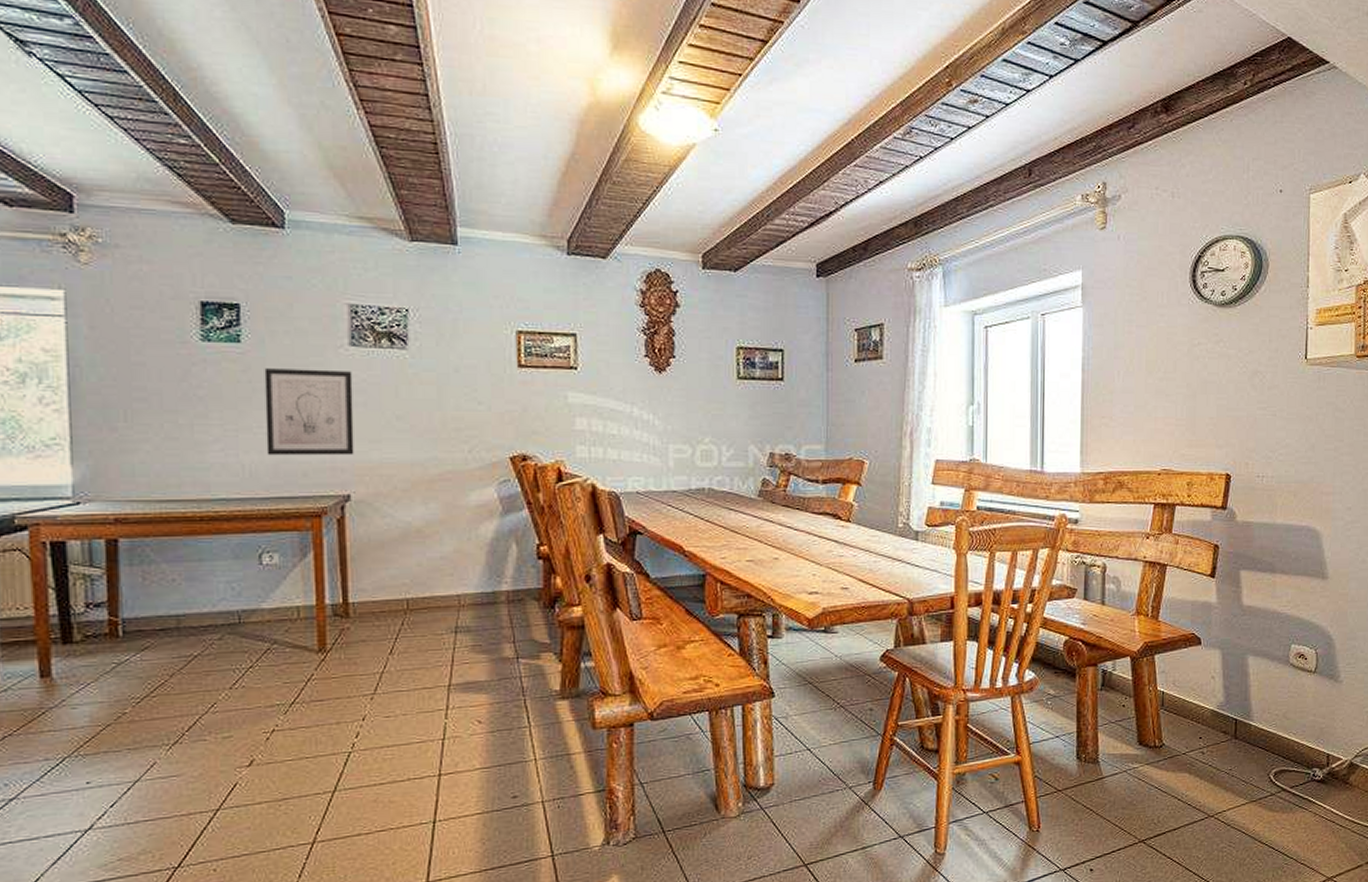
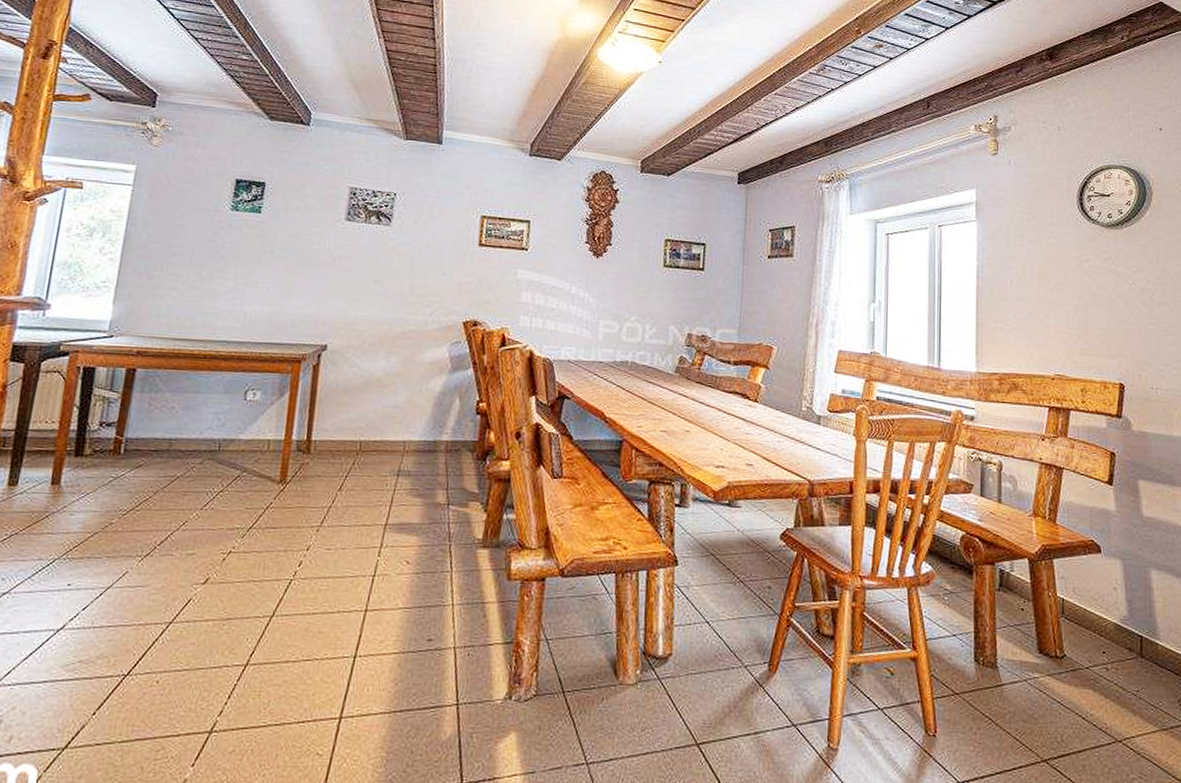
wall art: present [264,368,354,456] -> none [266,235,344,312]

